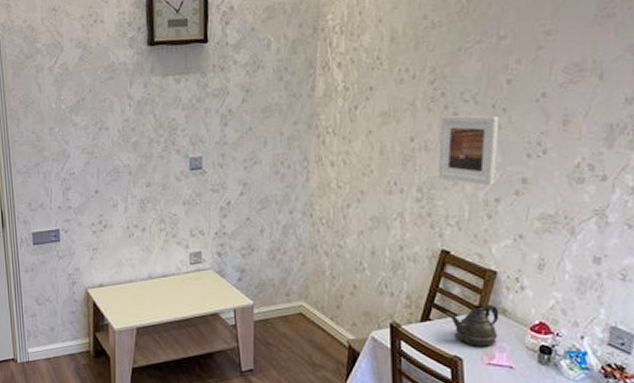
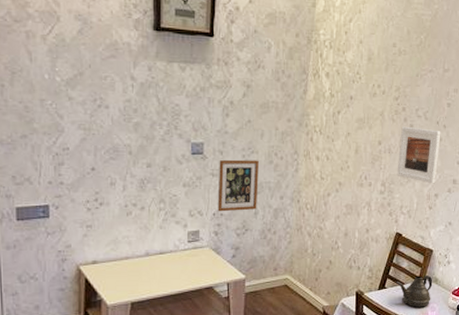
picture frame: none [219,171,264,231] -> present [217,159,259,212]

